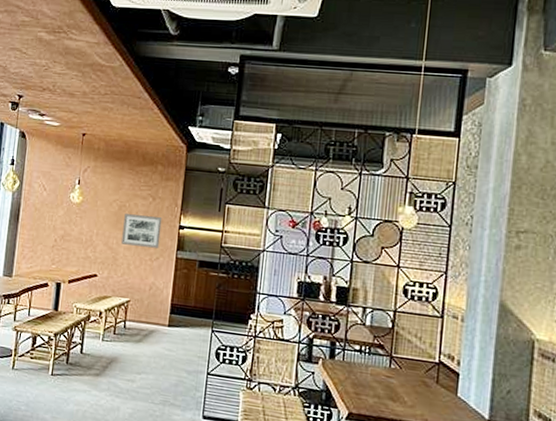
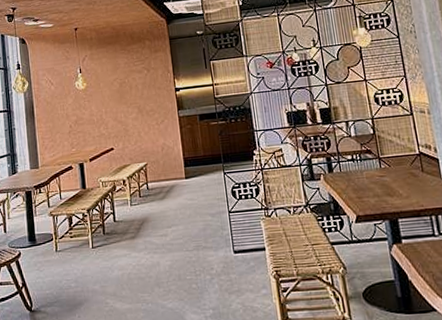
wall art: present [121,214,162,249] -> none [126,85,162,116]

